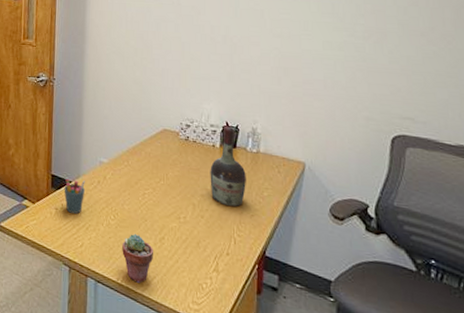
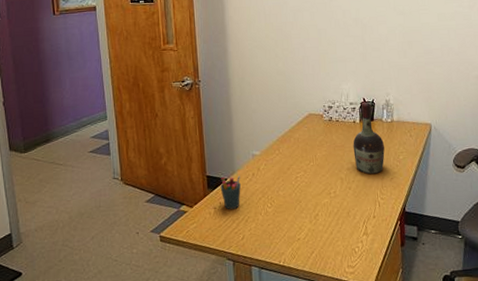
potted succulent: present [122,233,153,283] -> none [281,215,310,261]

